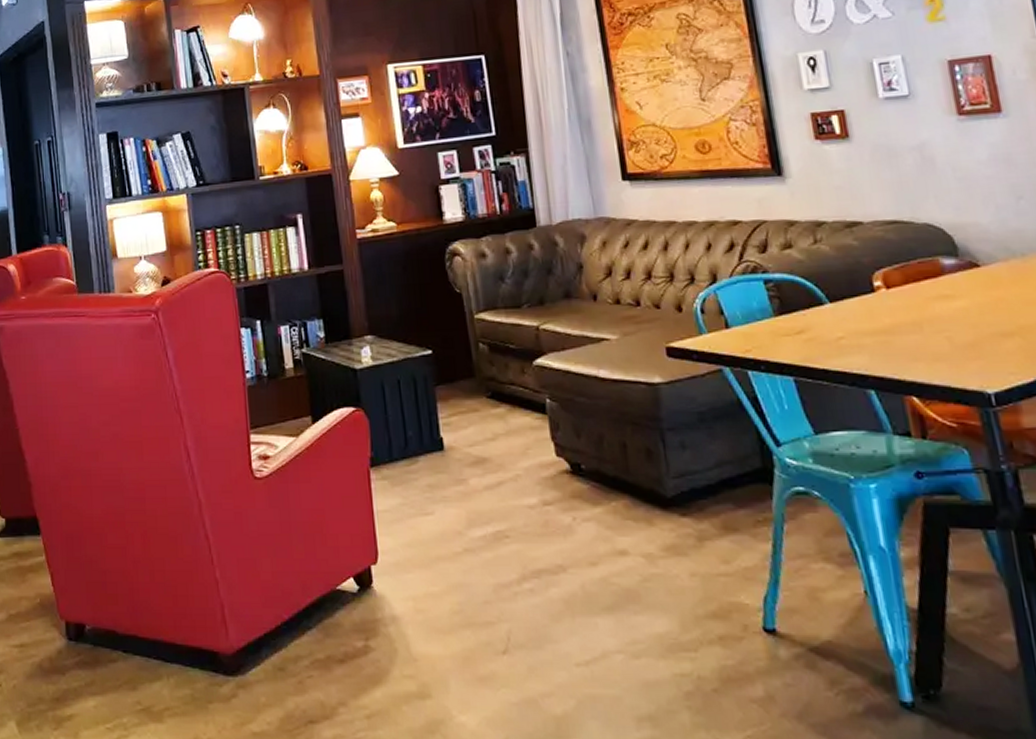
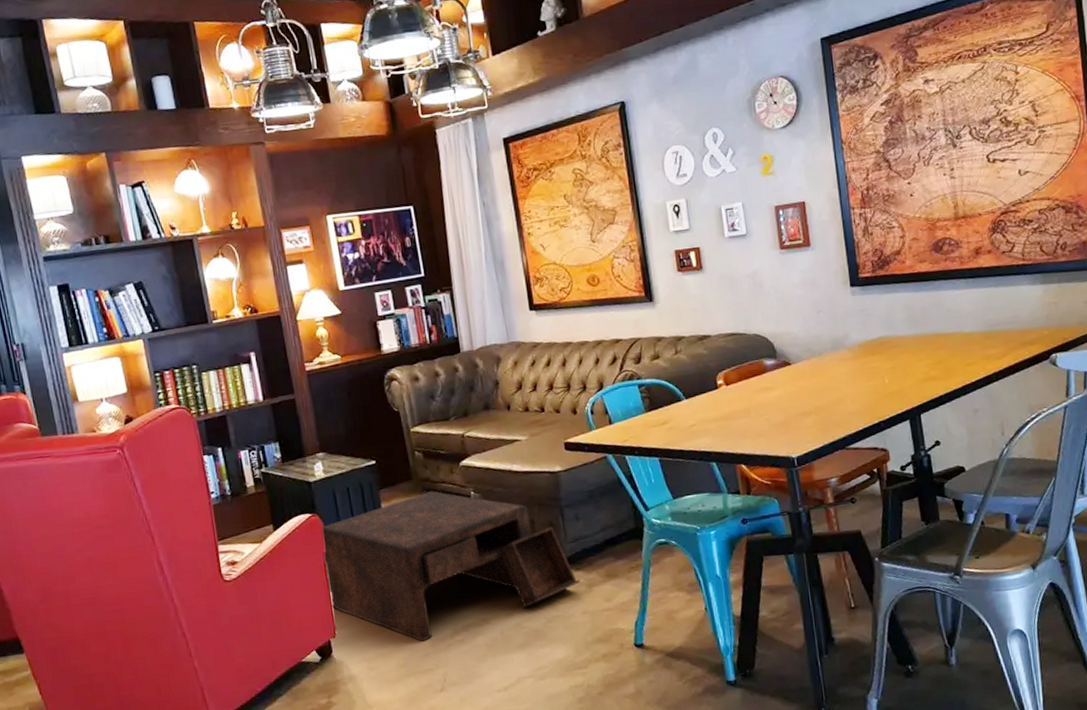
coffee table: none [366,393,687,584] -> present [322,491,580,642]

